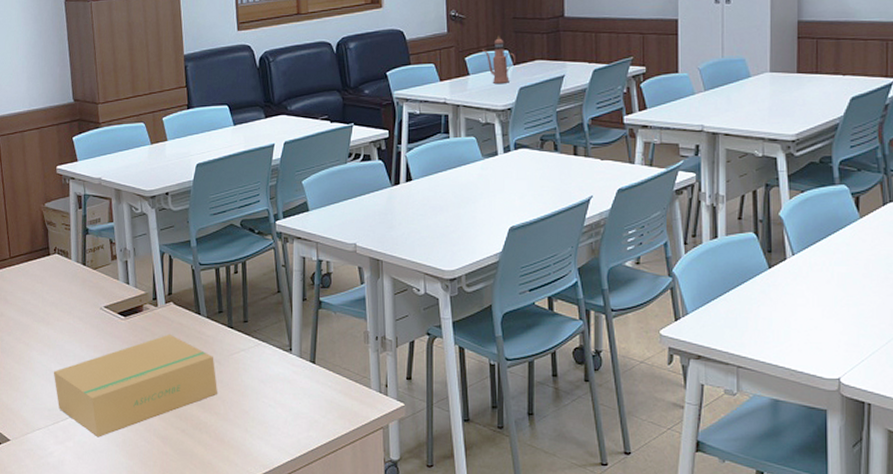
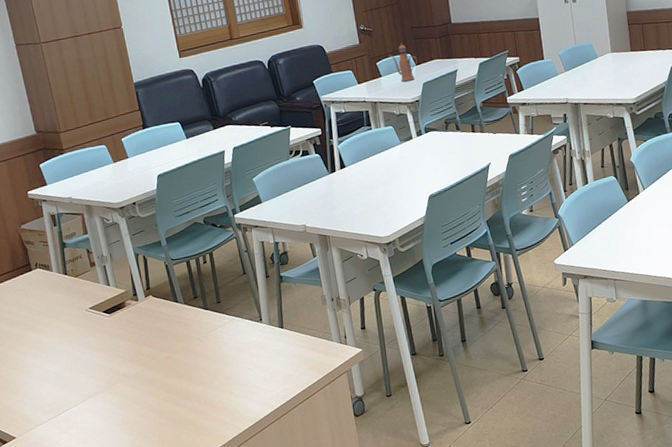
box: present [53,333,217,438] -> none [49,322,202,422]

